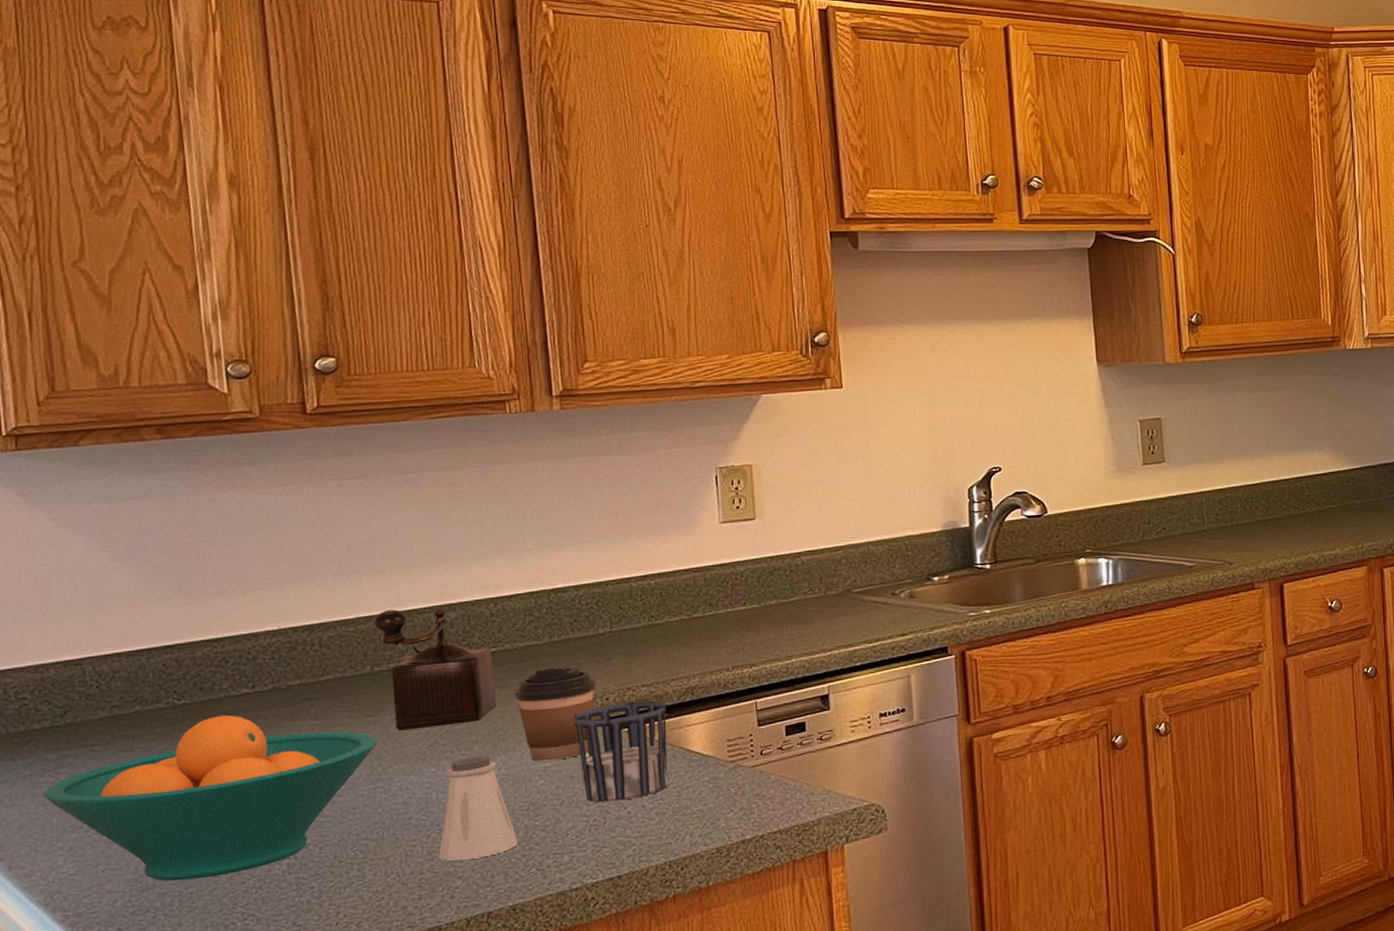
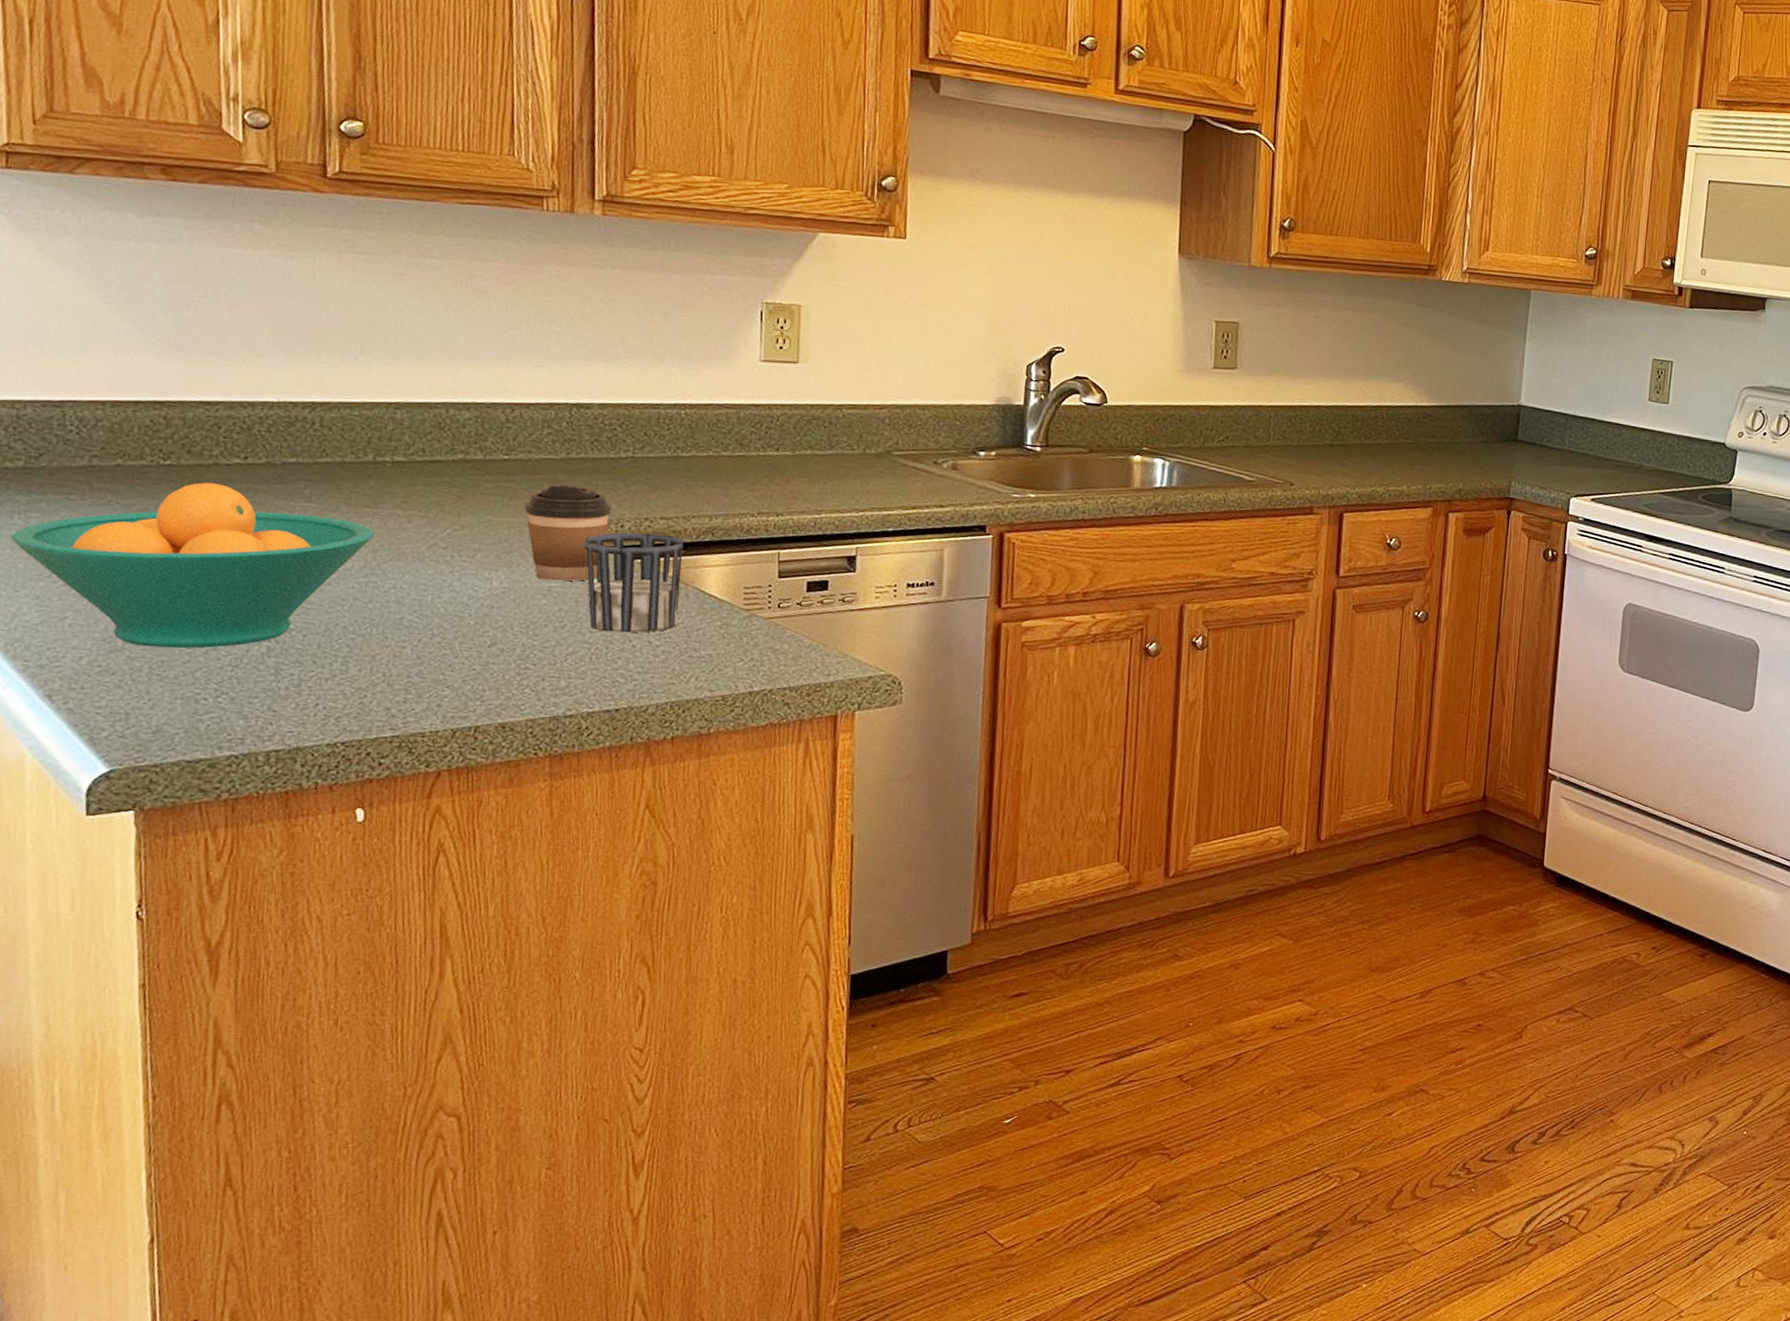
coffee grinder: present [373,609,497,731] -> none [380,398,505,529]
saltshaker: present [439,755,517,861] -> none [428,564,514,670]

